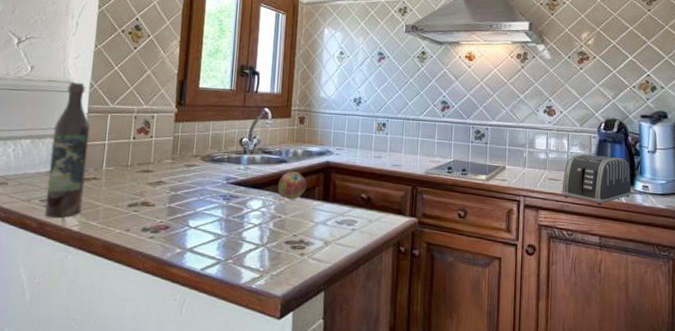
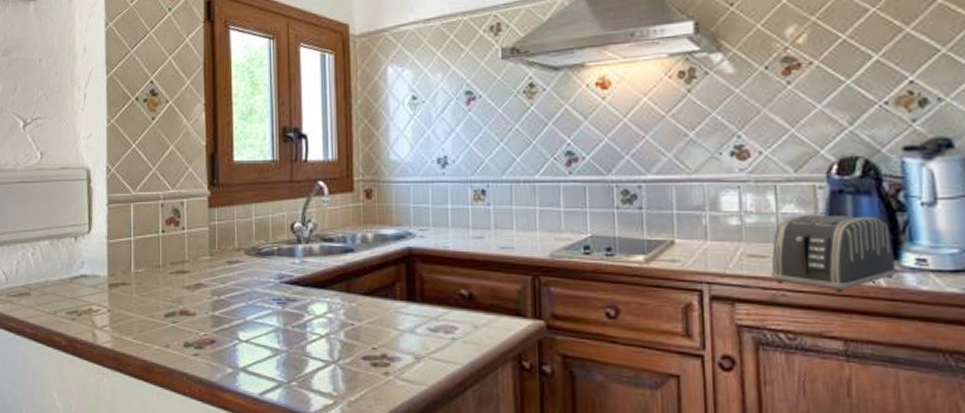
wine bottle: present [44,82,90,217] -> none [72,168,113,333]
fruit: present [277,171,307,200] -> none [345,263,384,301]

